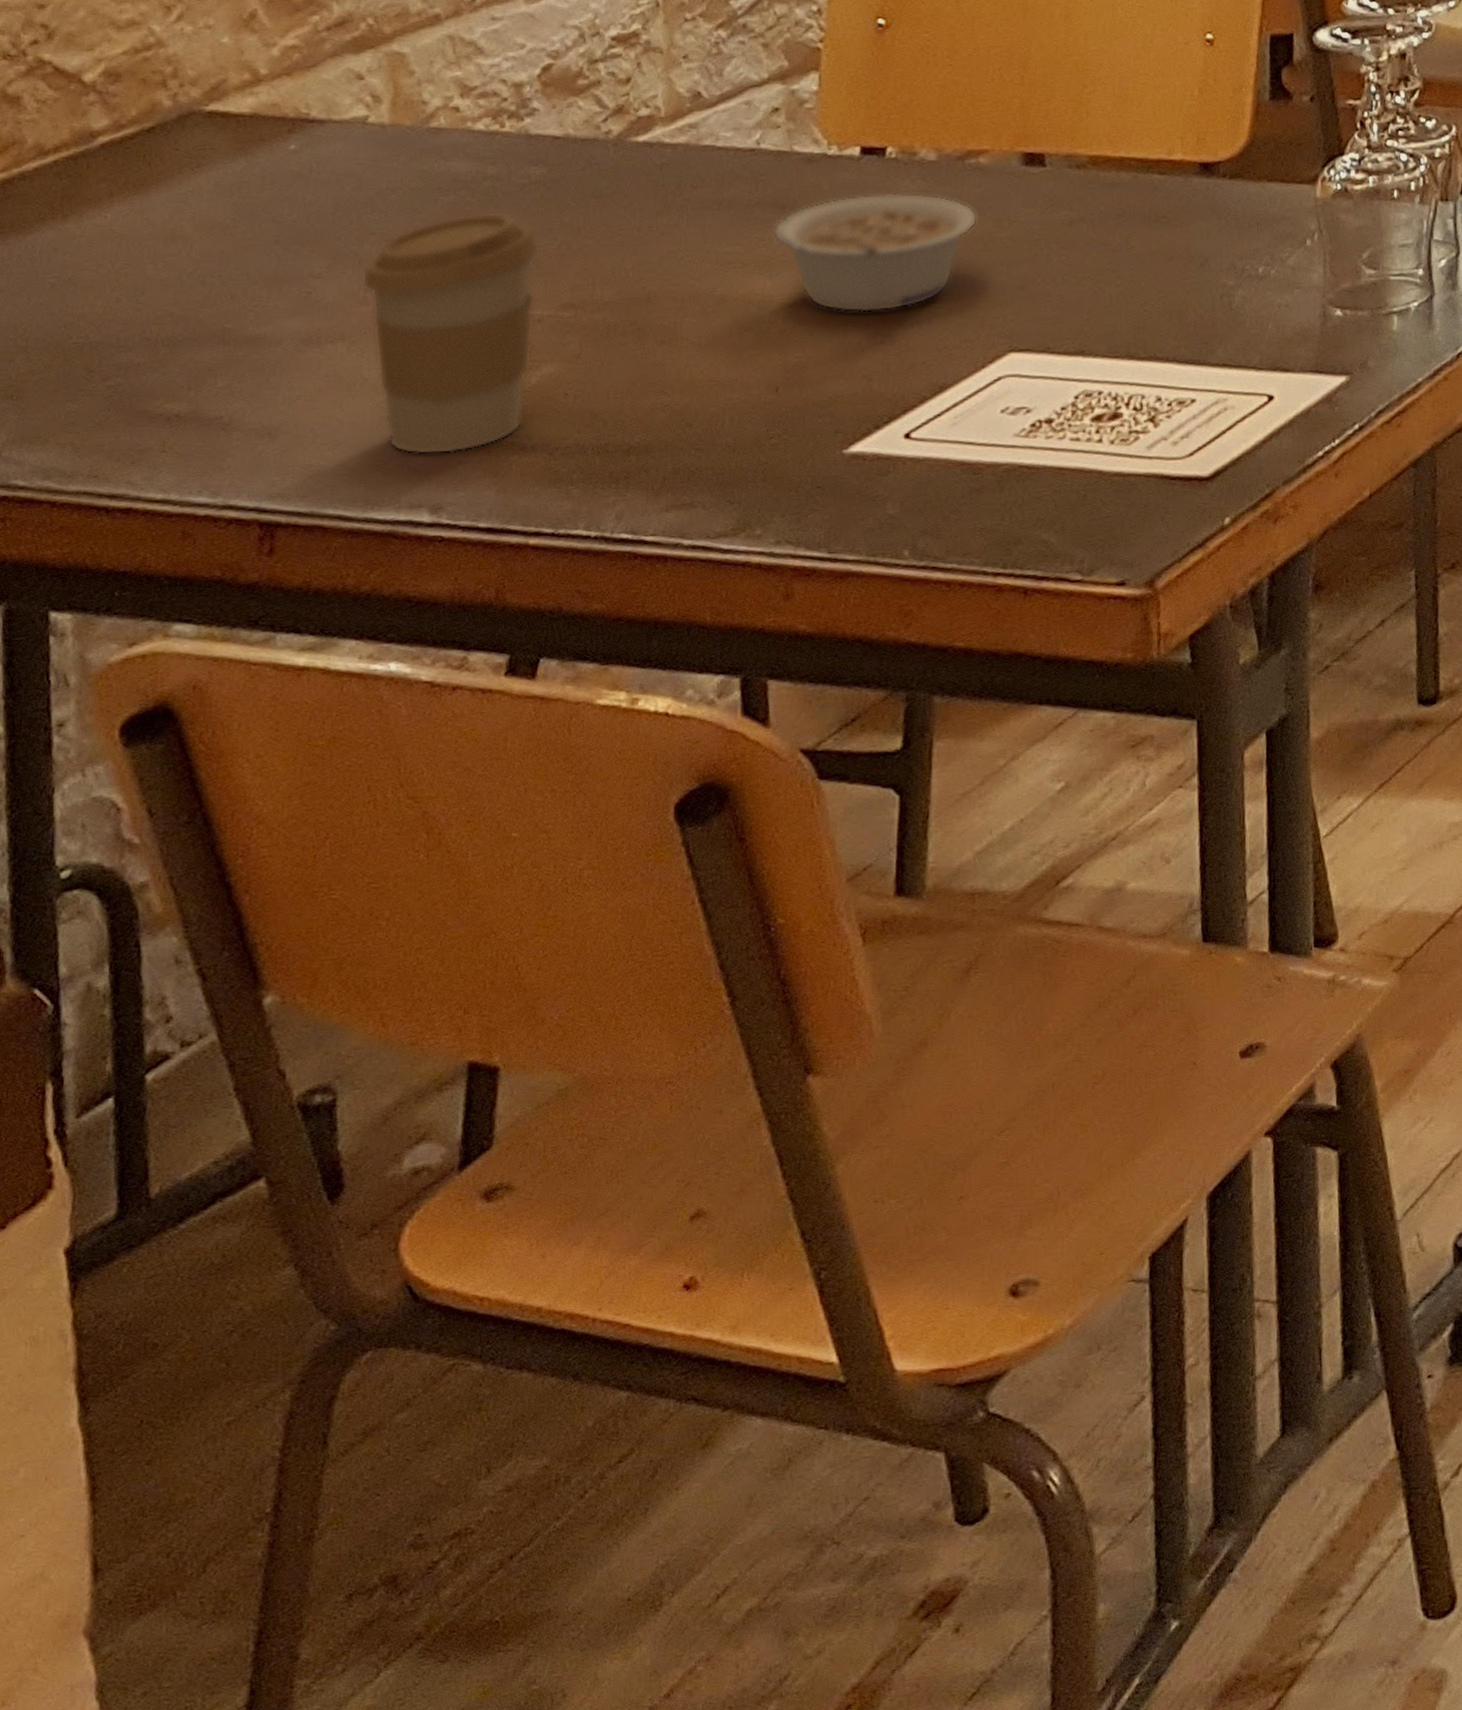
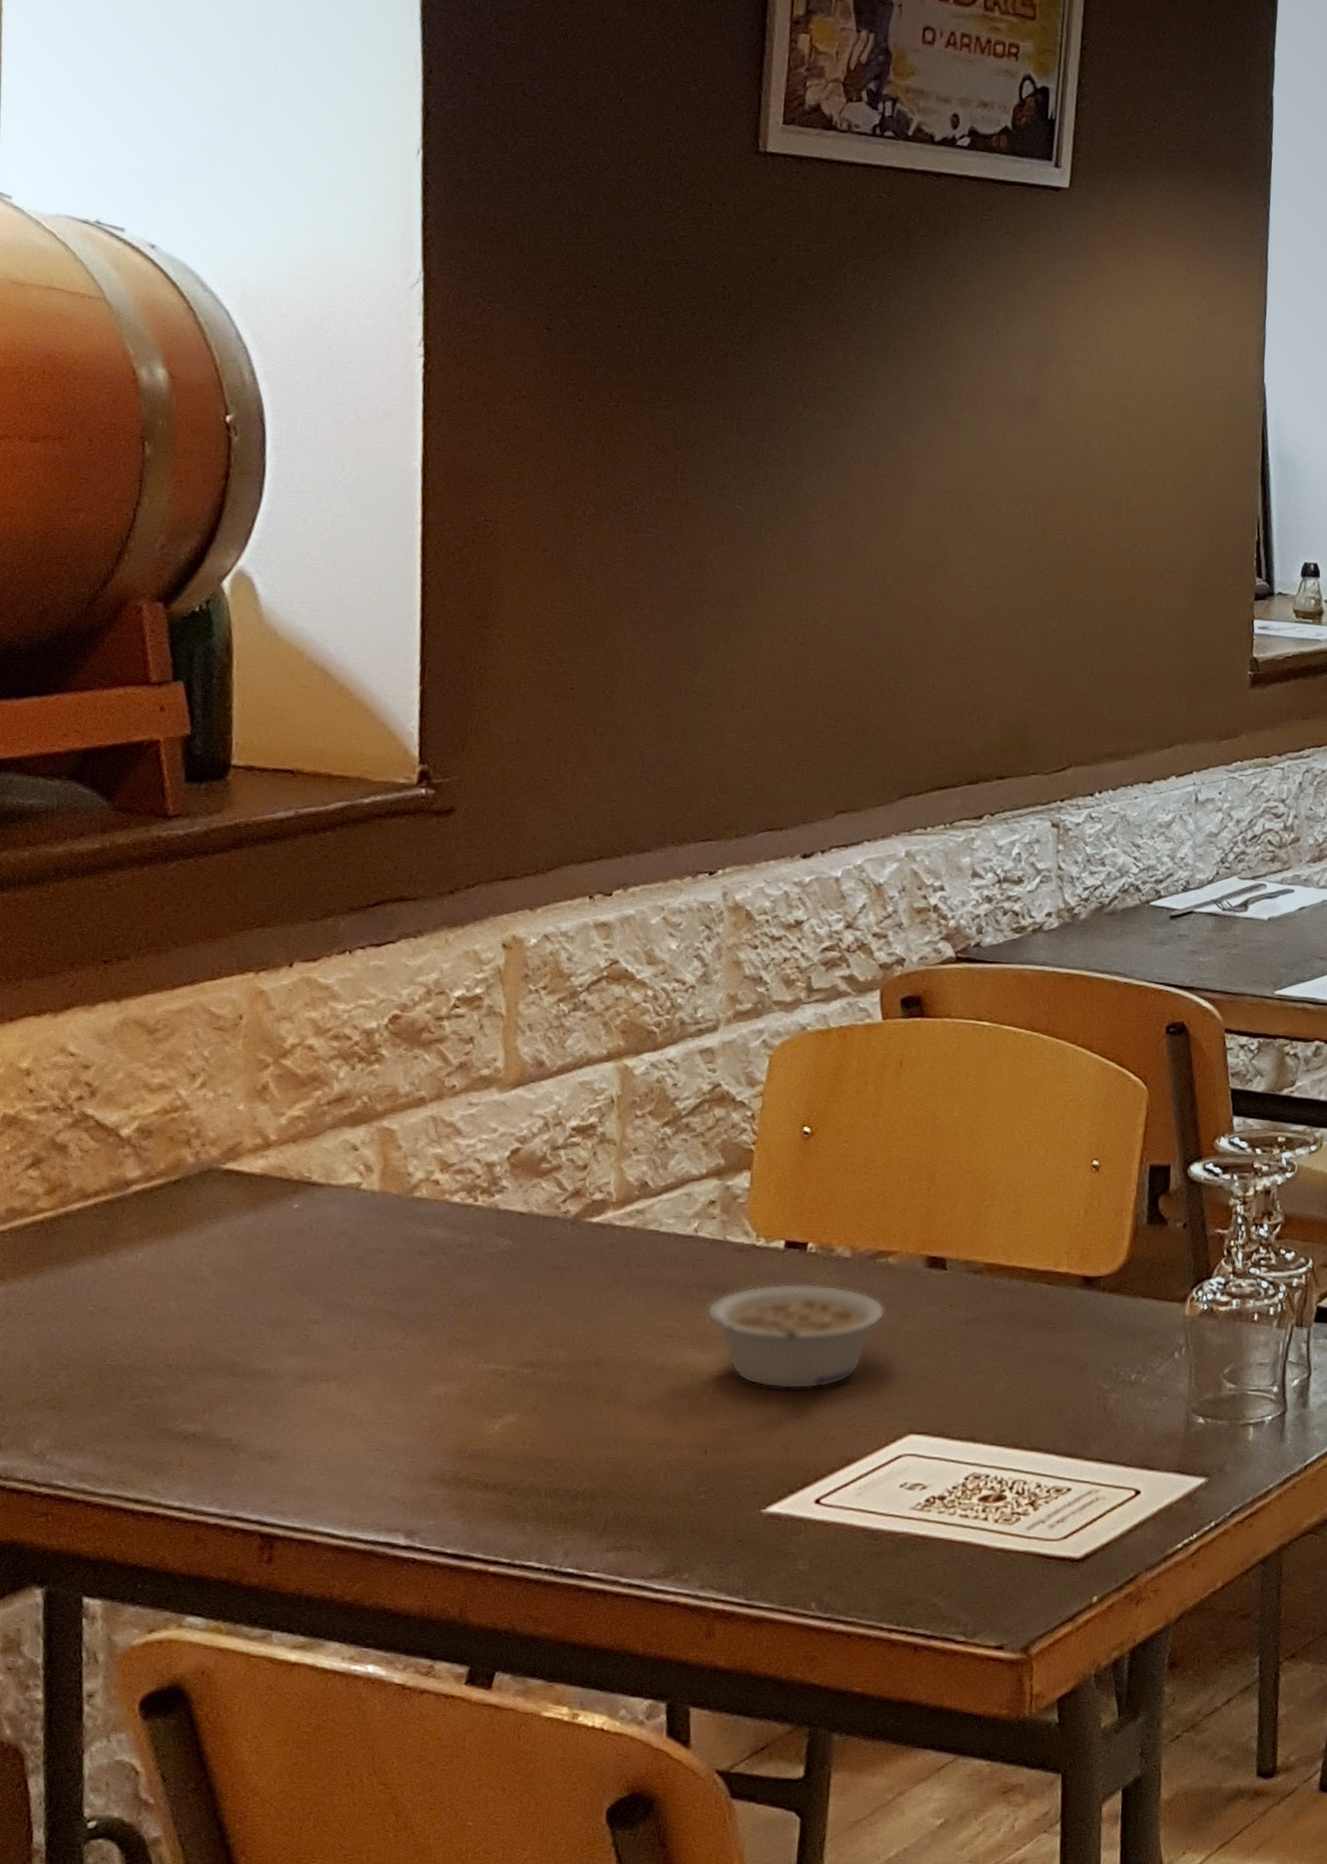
coffee cup: present [362,212,540,455] -> none [352,1276,505,1487]

